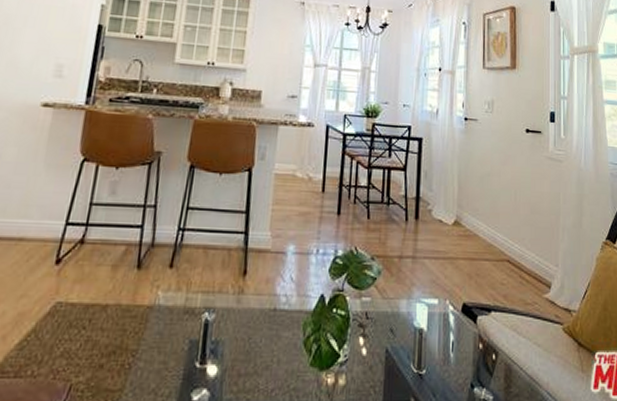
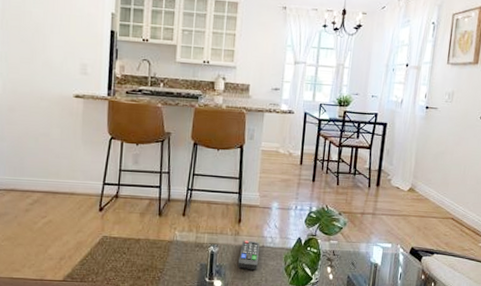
remote control: none [241,301,272,347] -> present [238,240,261,270]

